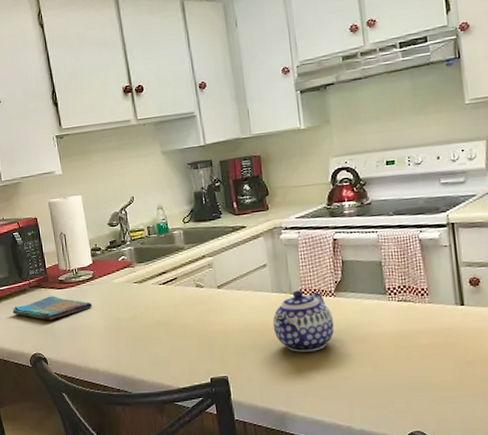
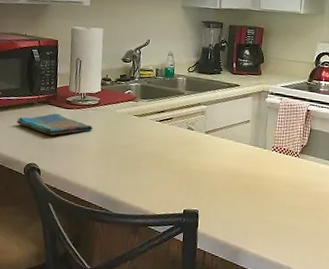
teapot: present [272,290,335,352] -> none [244,147,294,200]

